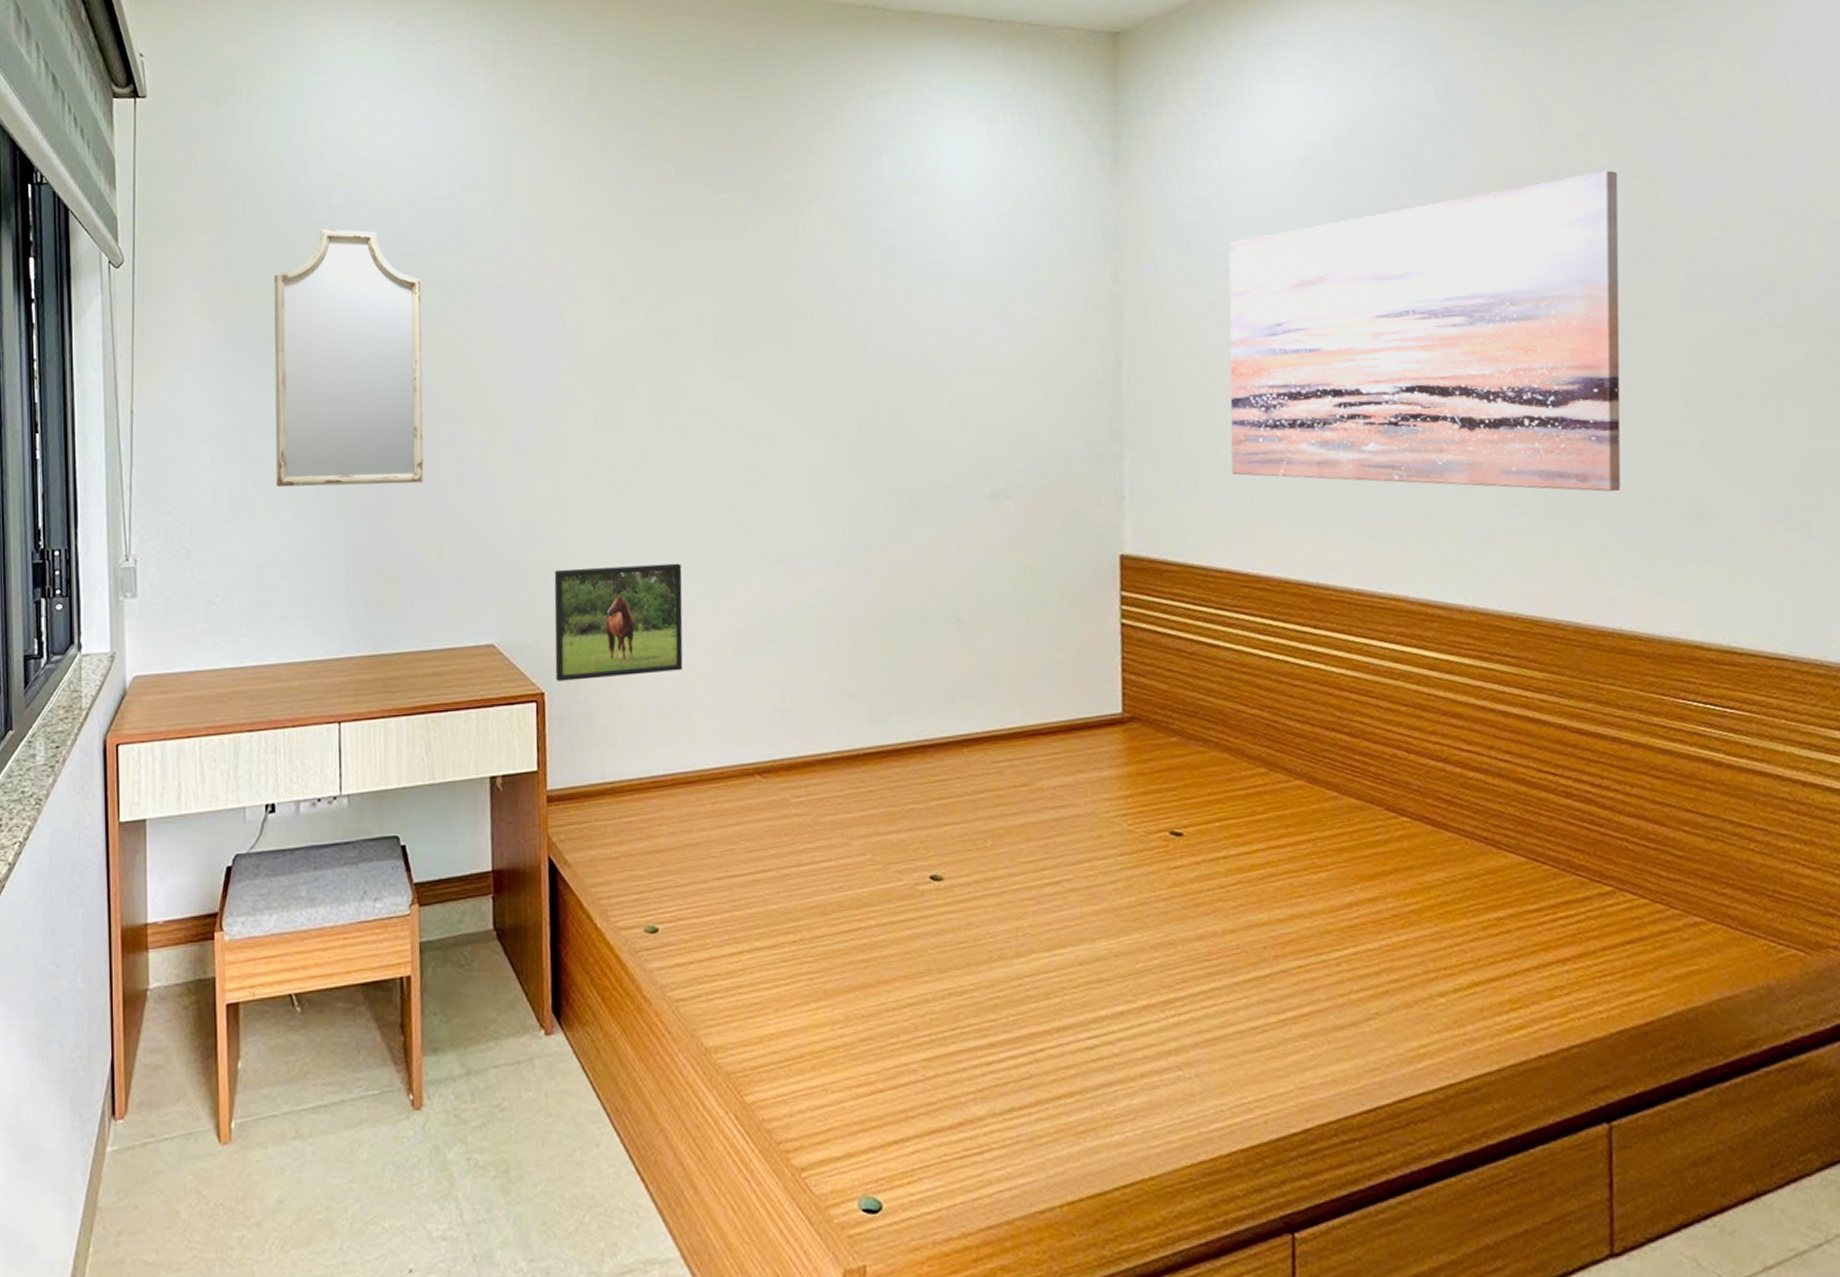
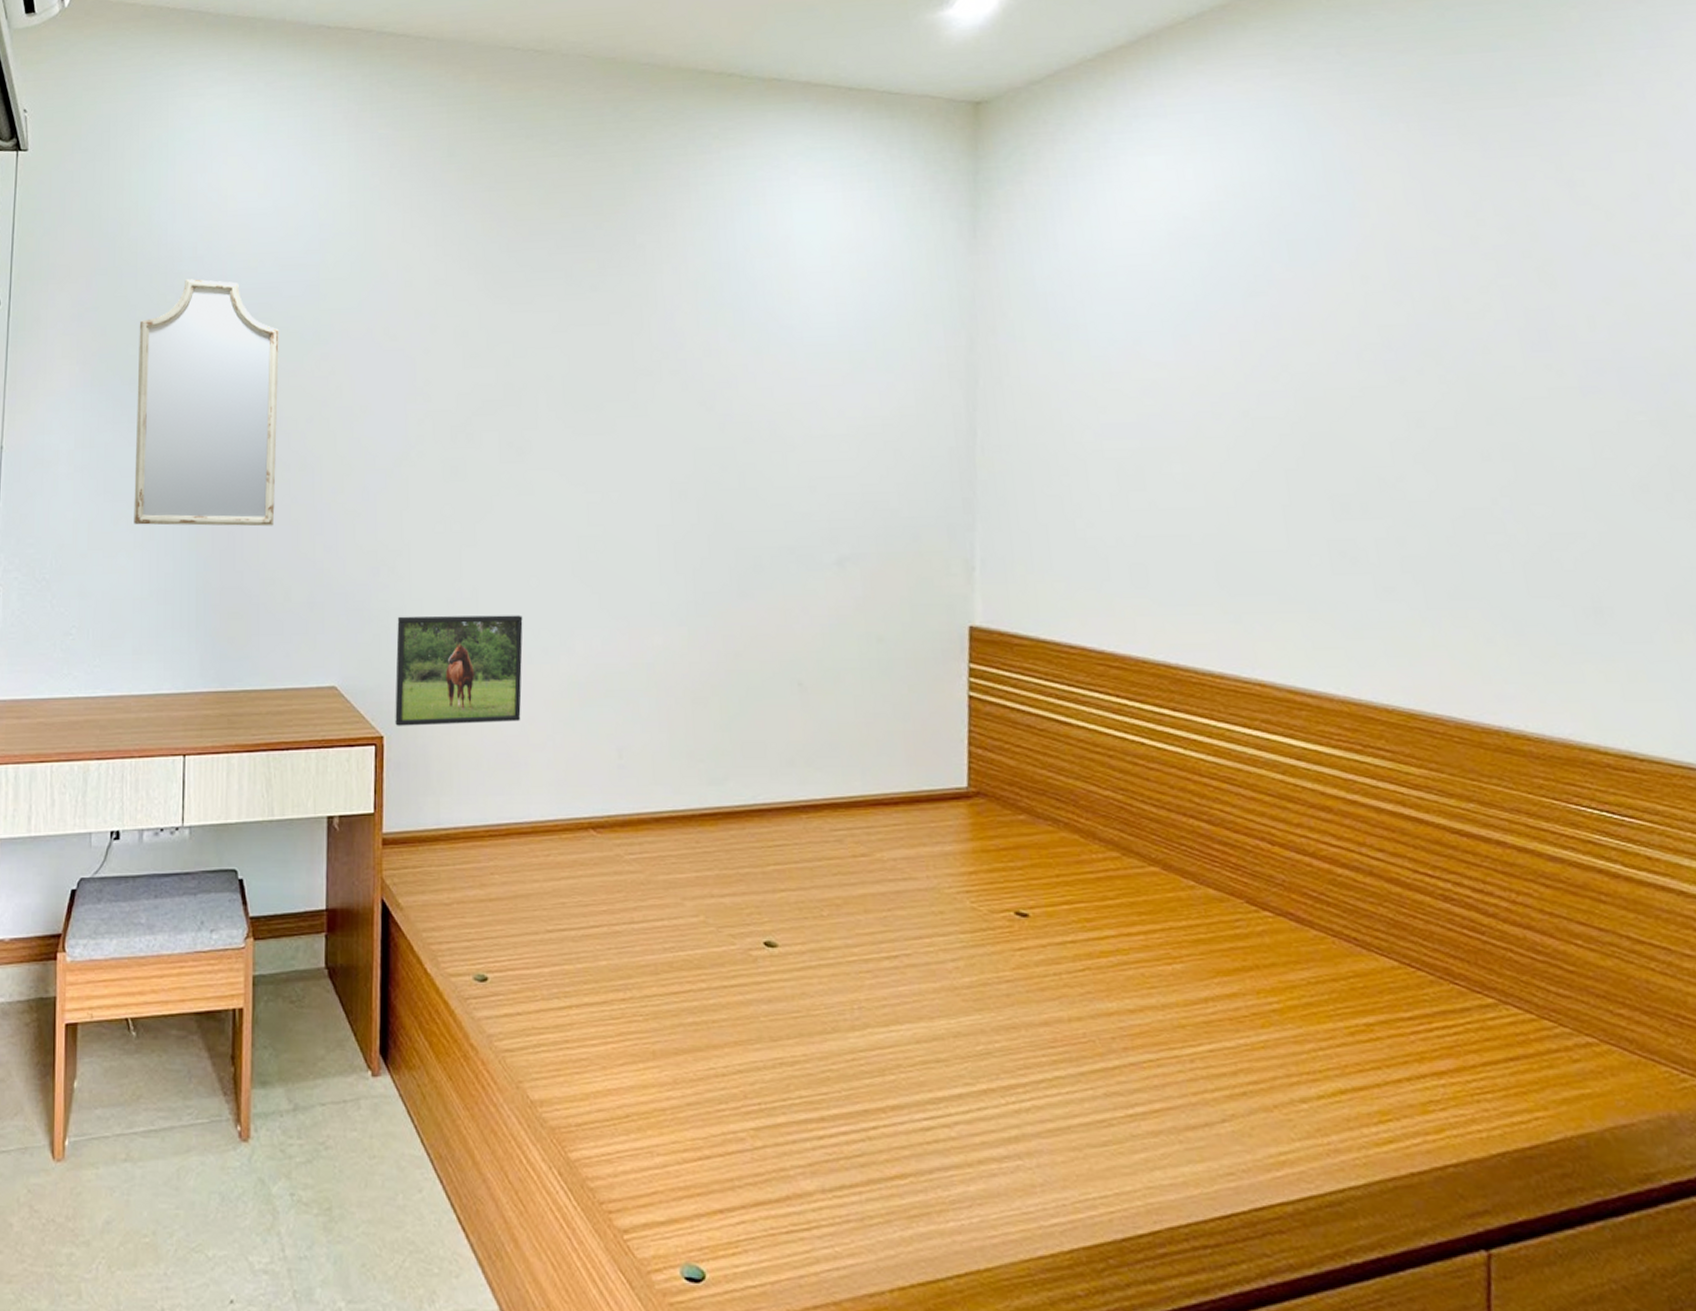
wall art: present [1229,170,1621,492] -> none [1087,250,1511,583]

